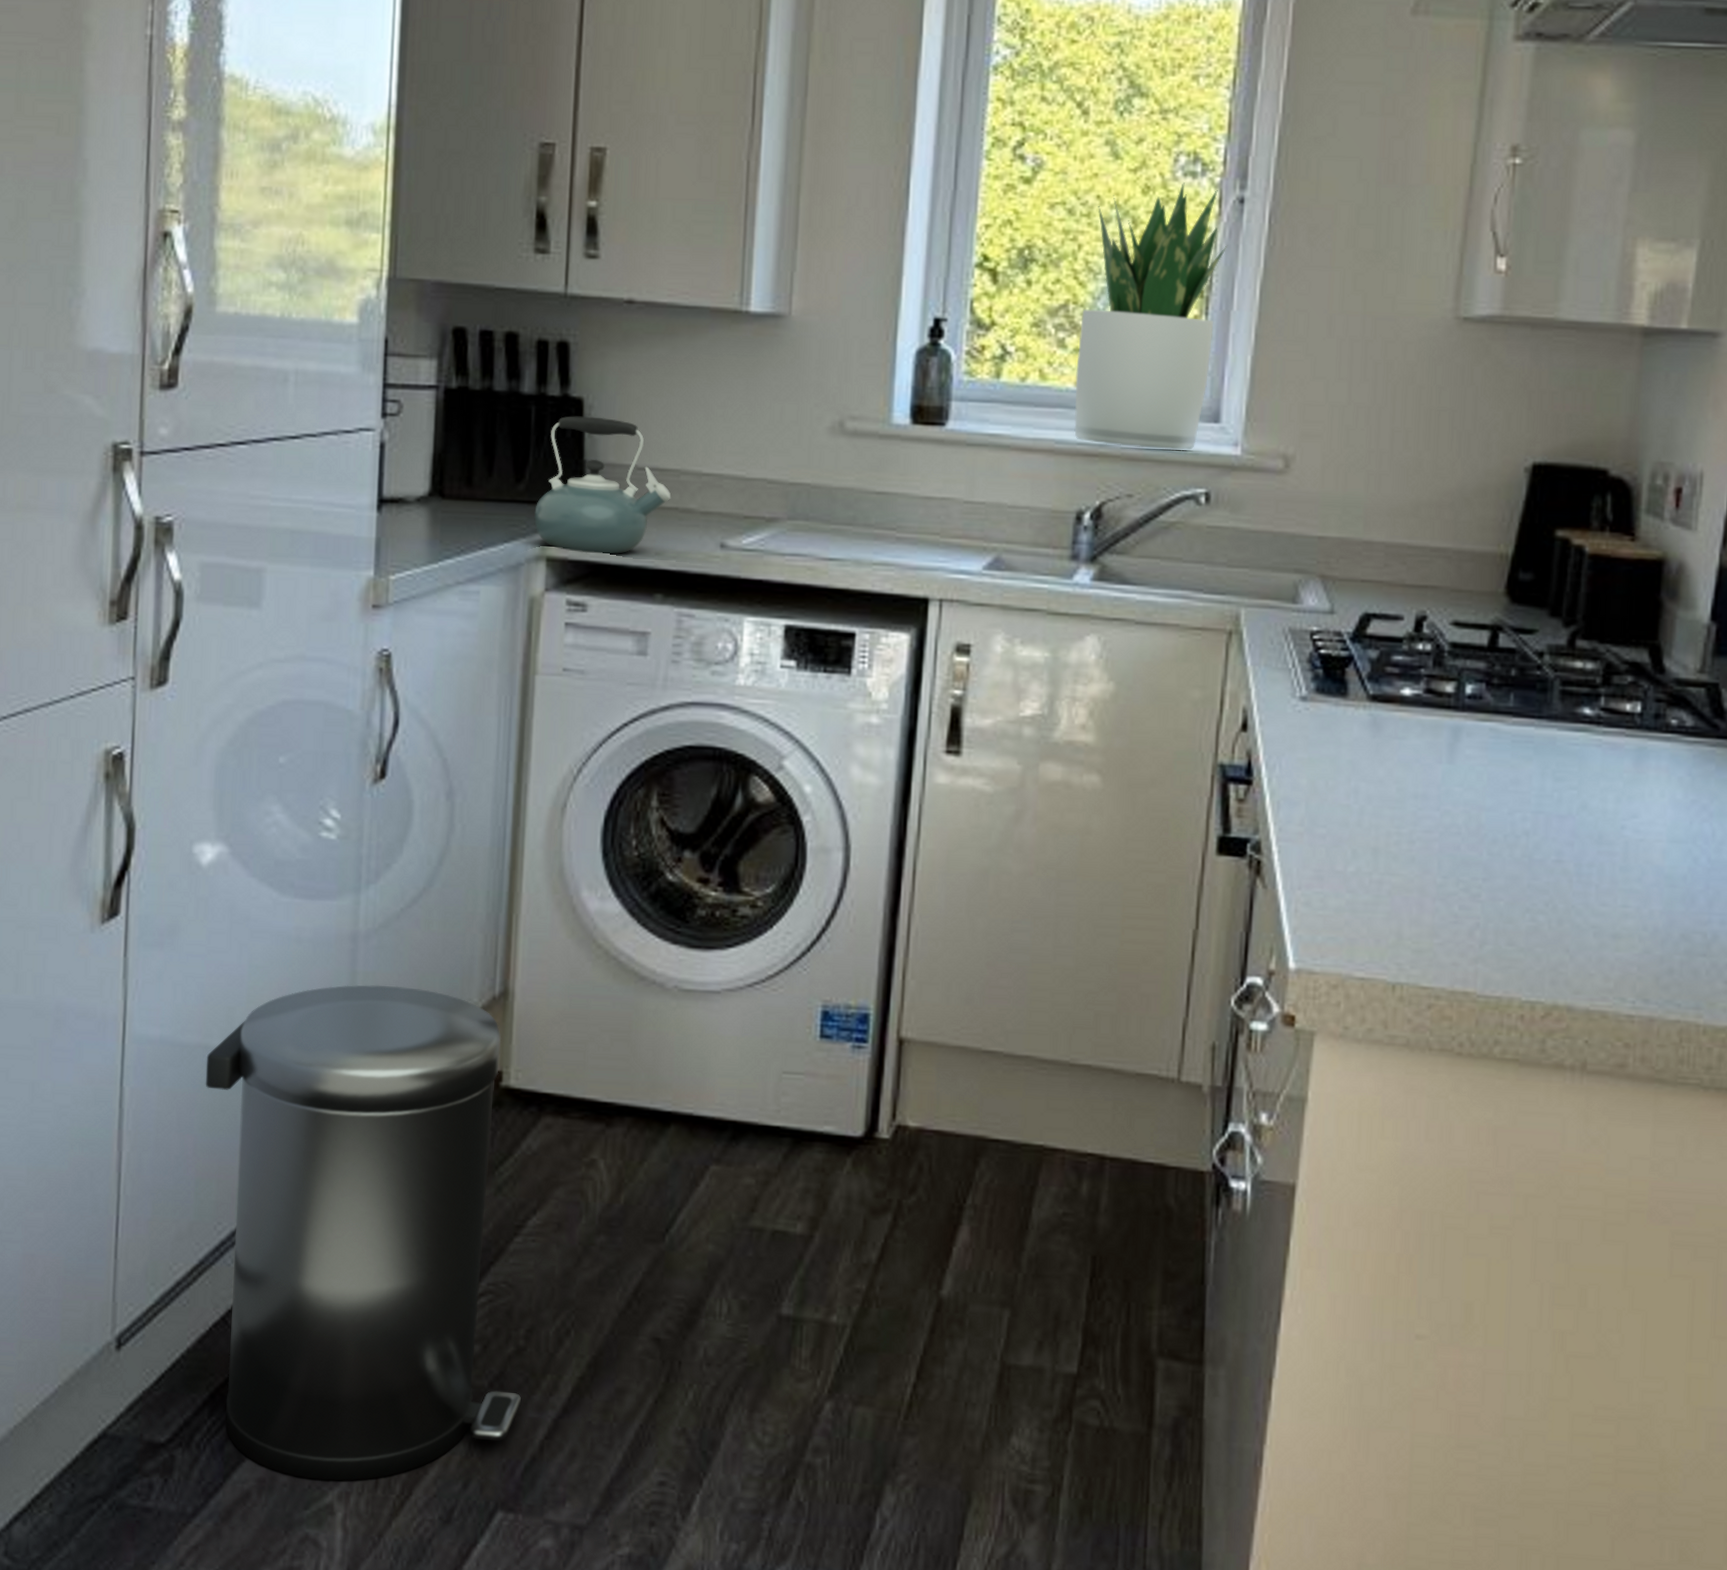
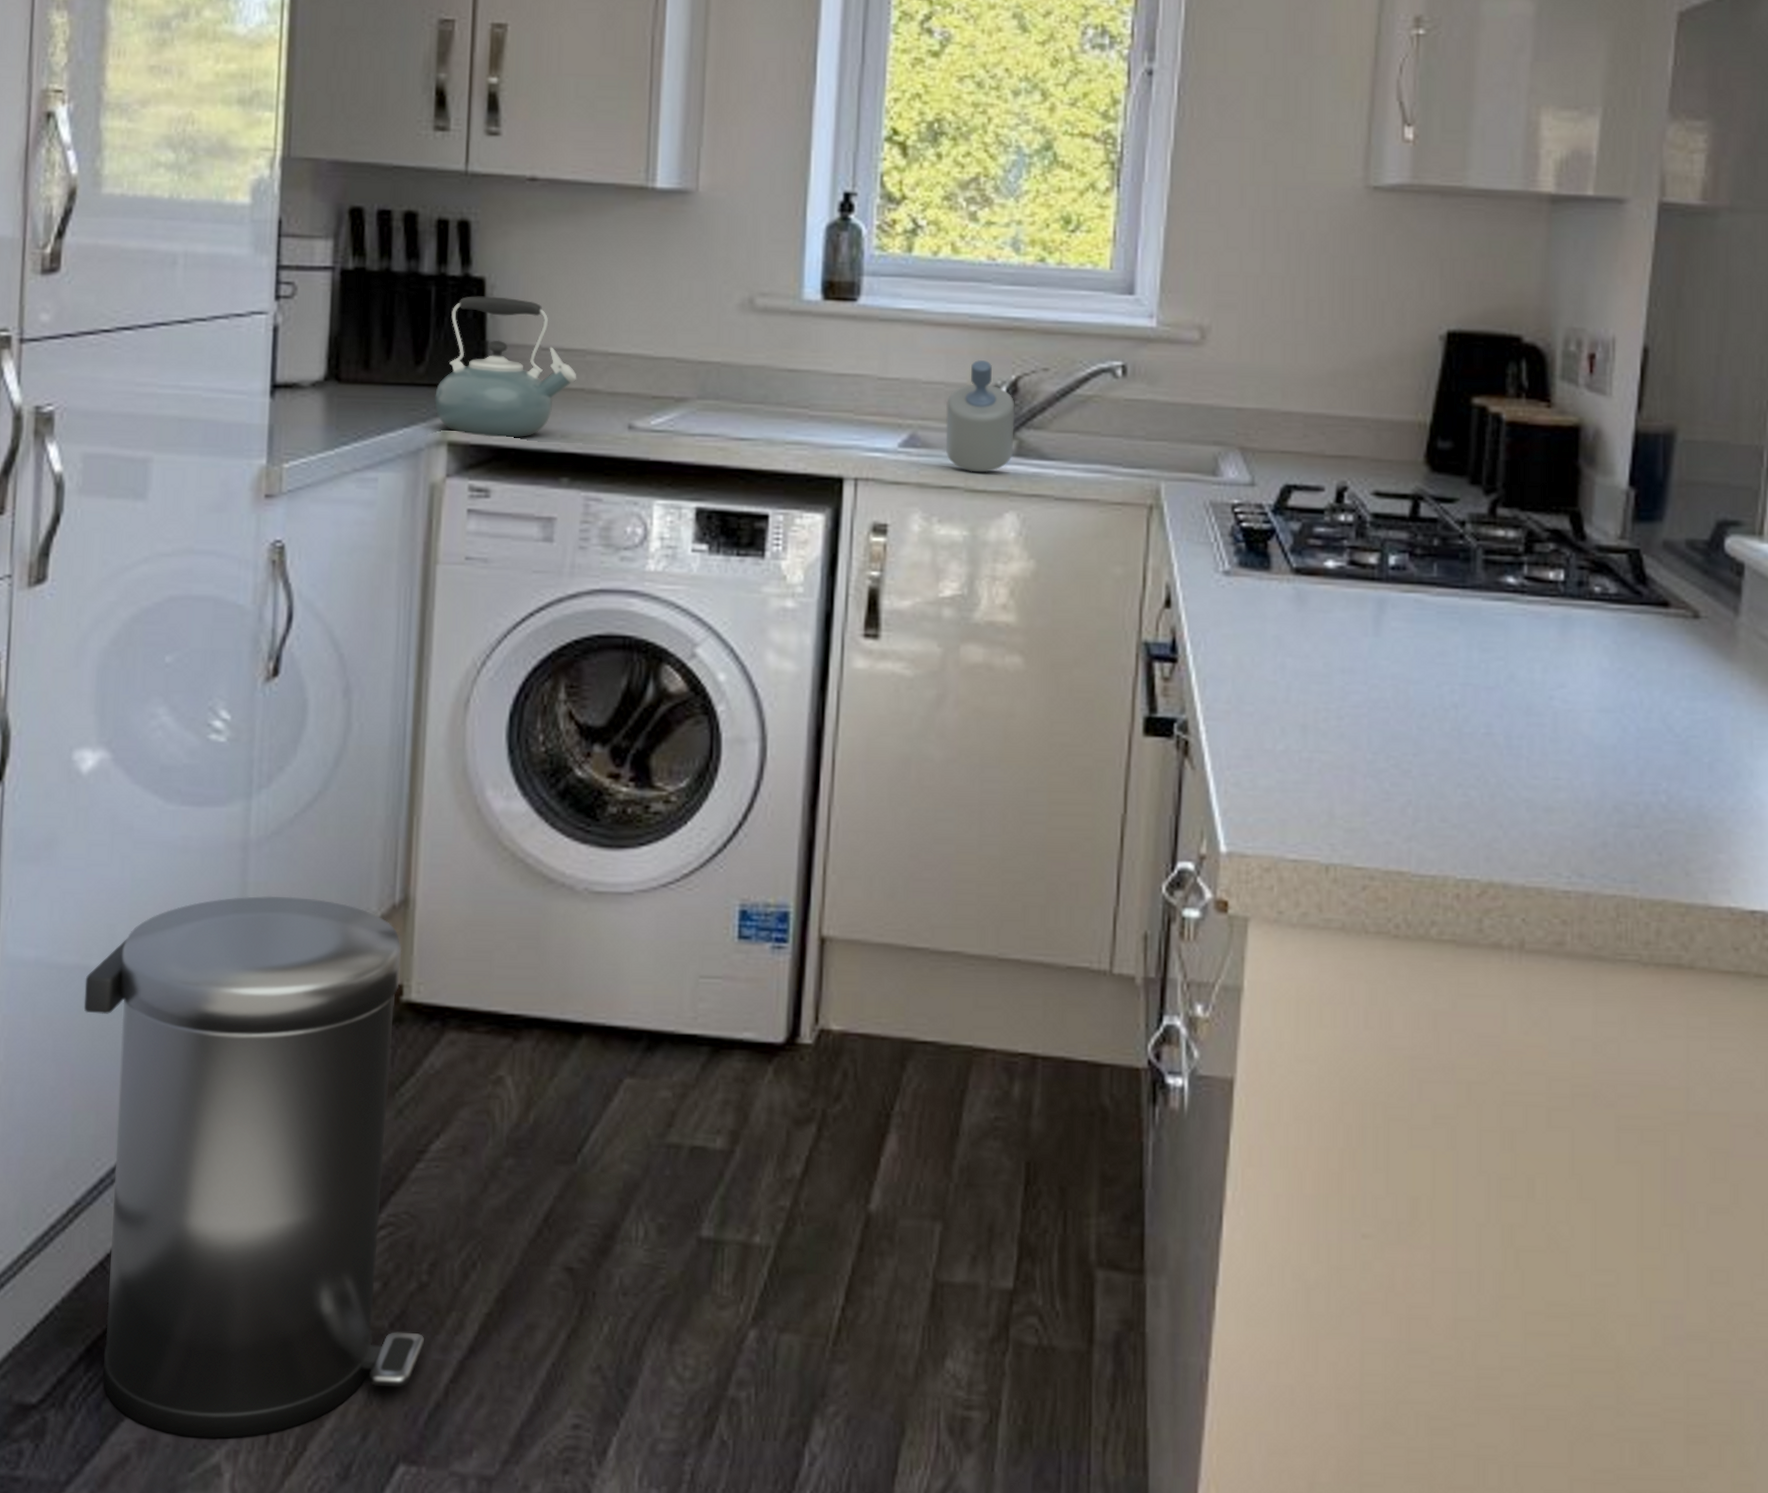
soap dispenser: none [1029,485,1099,596] -> present [945,359,1015,473]
planter: present [1074,182,1227,451] -> none [988,55,1137,324]

